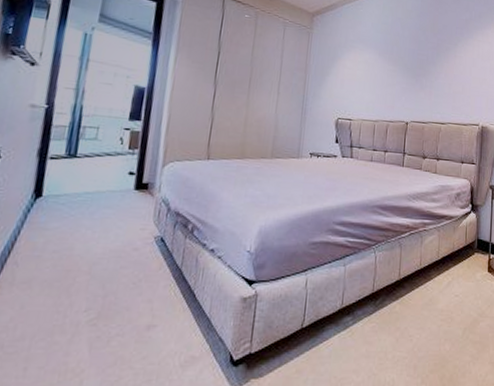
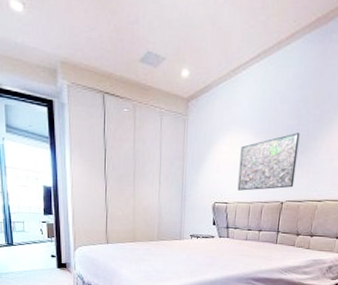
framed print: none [362,56,421,109] -> present [237,133,300,191]

